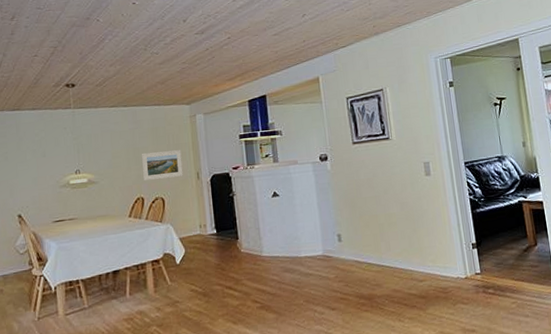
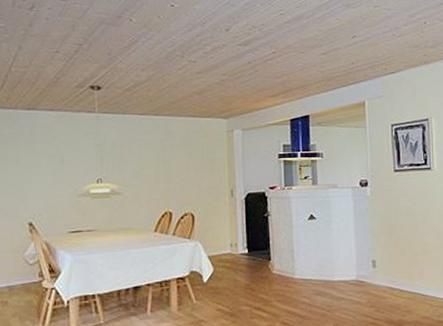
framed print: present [141,150,183,180] -> none [171,165,216,194]

